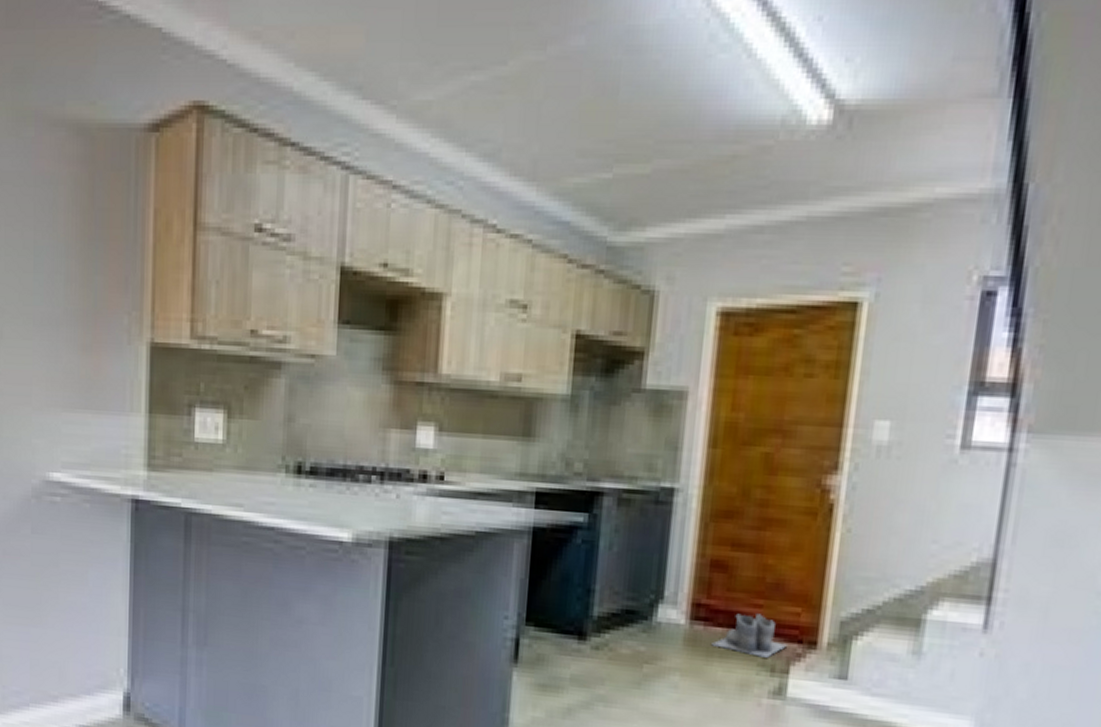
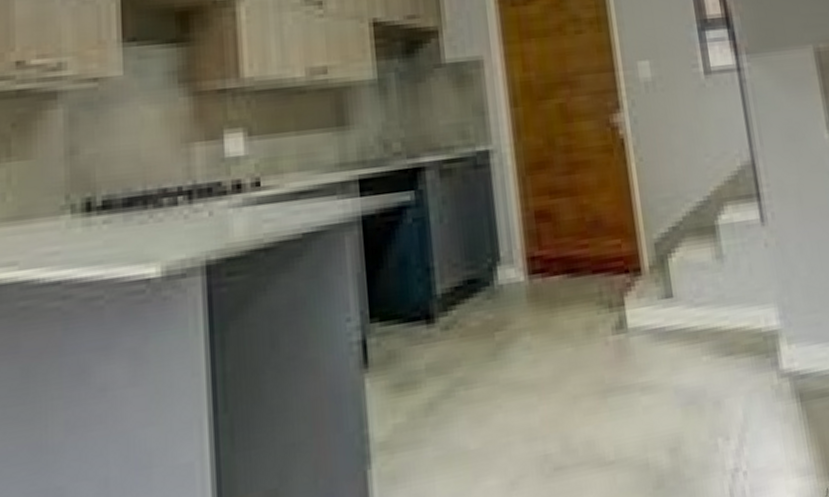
boots: present [712,613,787,658] -> none [552,253,617,297]

